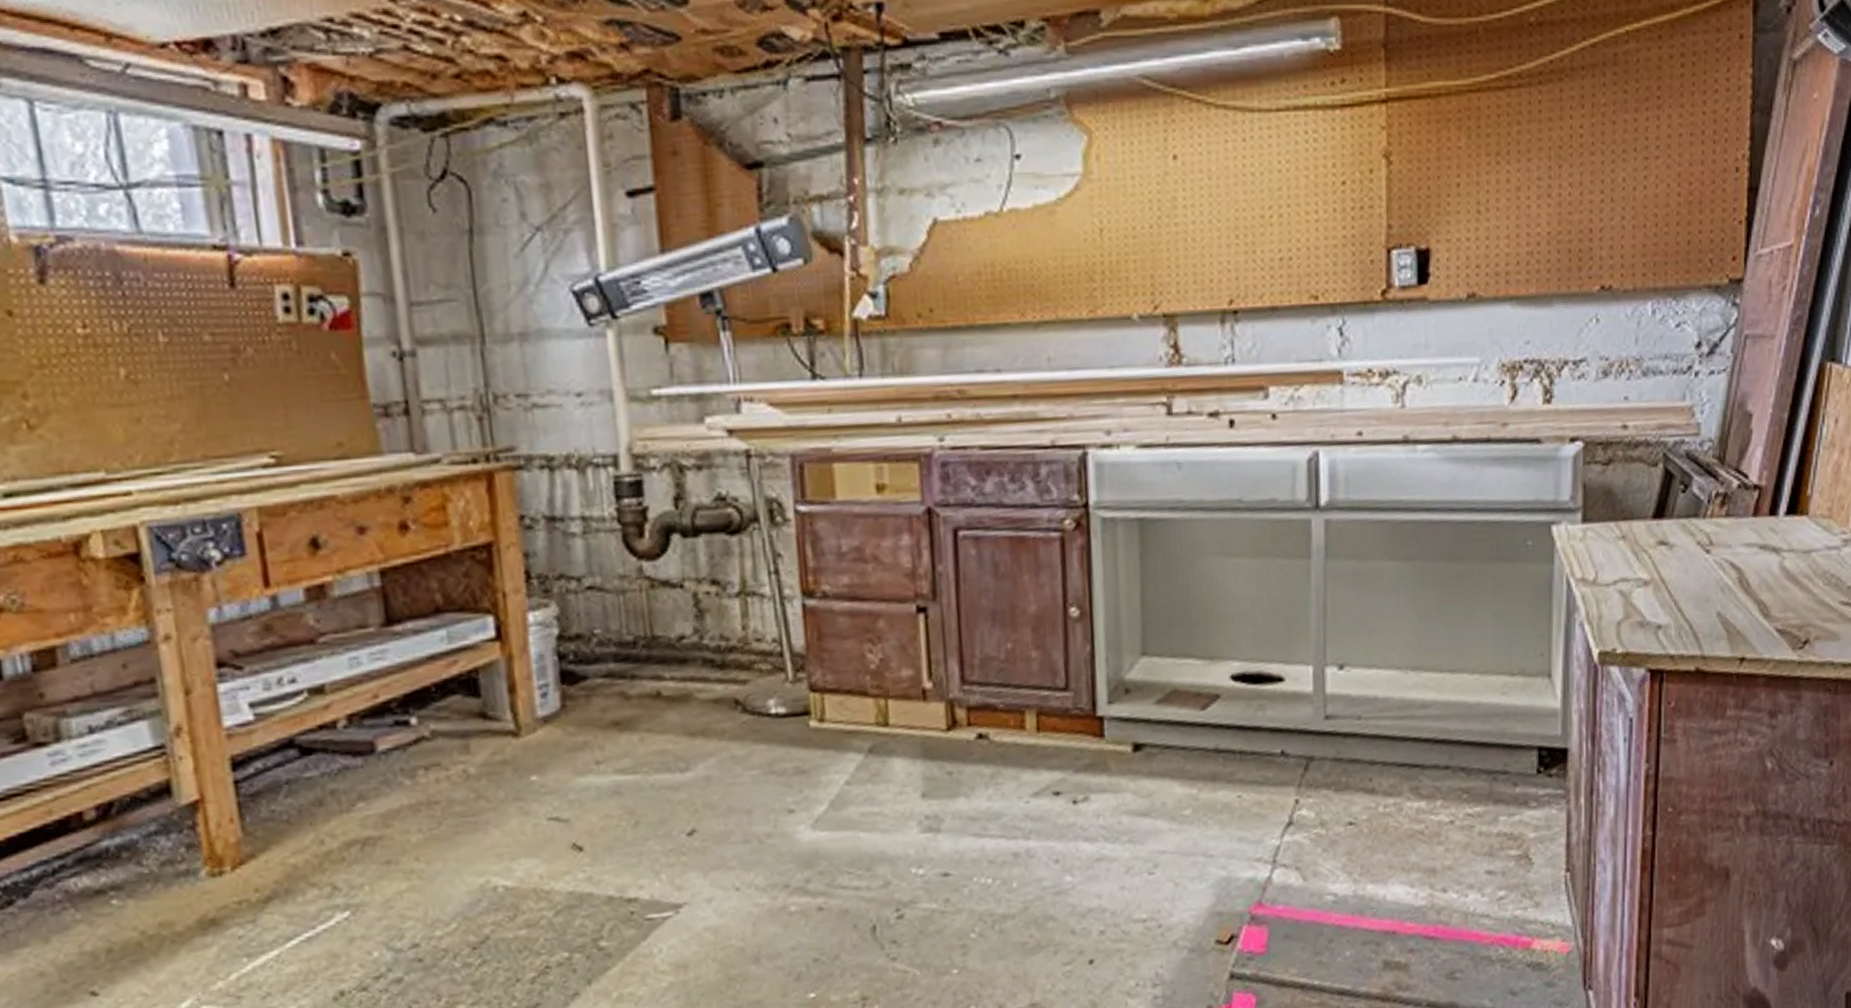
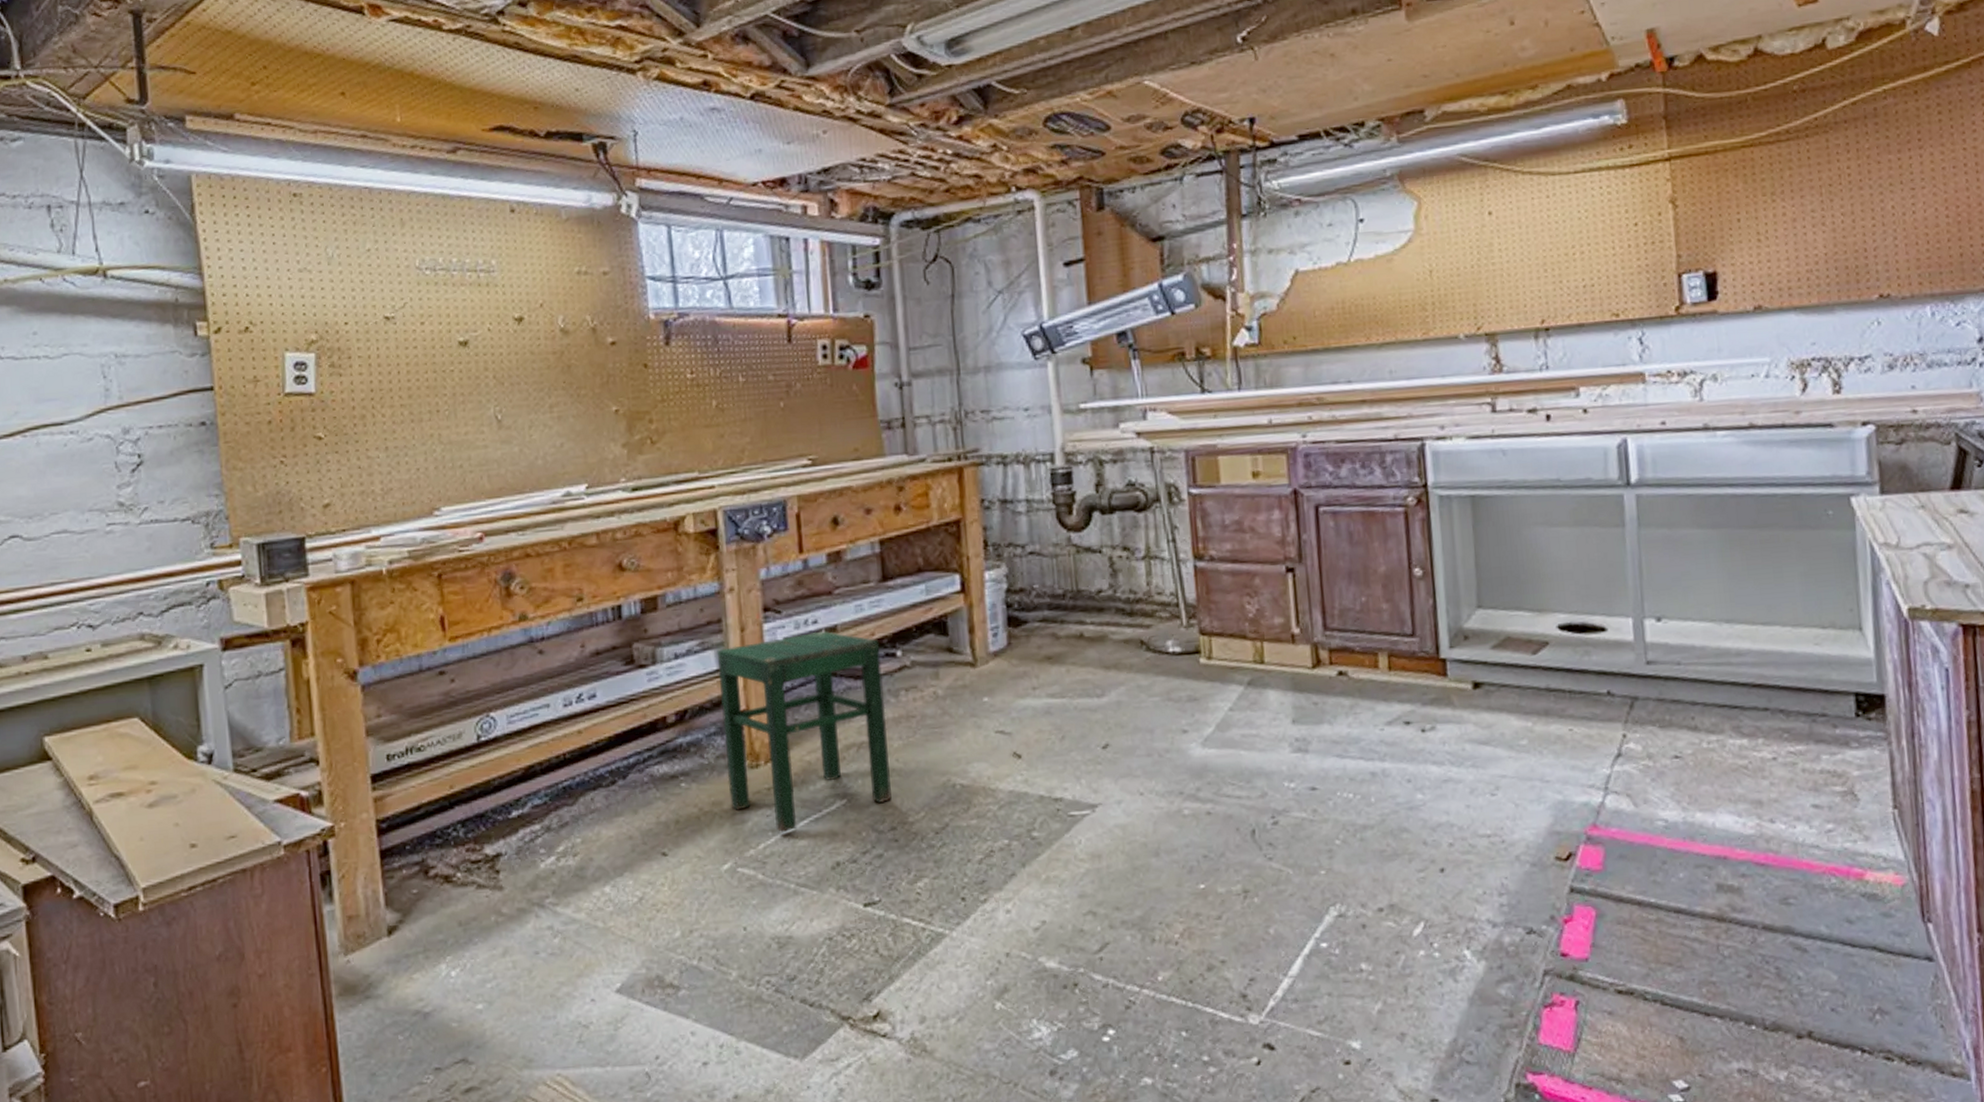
stool: none [151,692,412,957] -> present [717,630,892,832]

